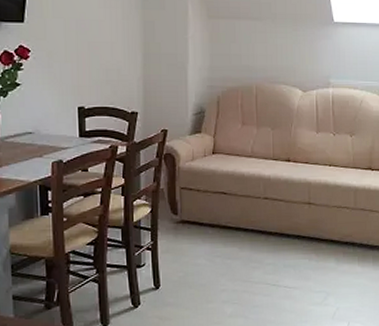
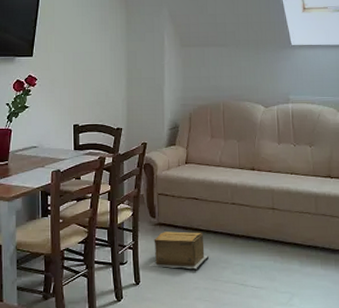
cardboard box: none [171,229,238,271] -> present [149,231,208,270]

